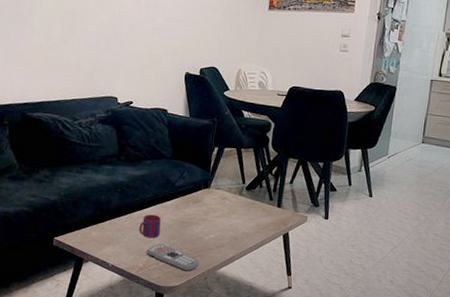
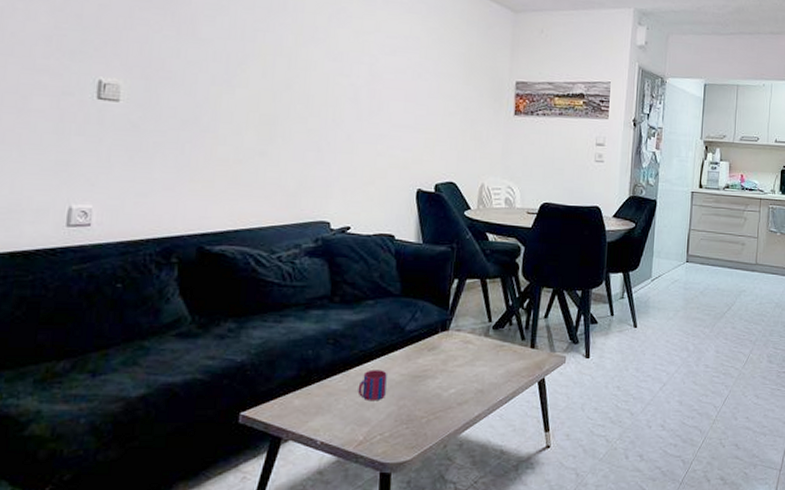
remote control: present [146,243,199,272] -> none [367,407,437,440]

